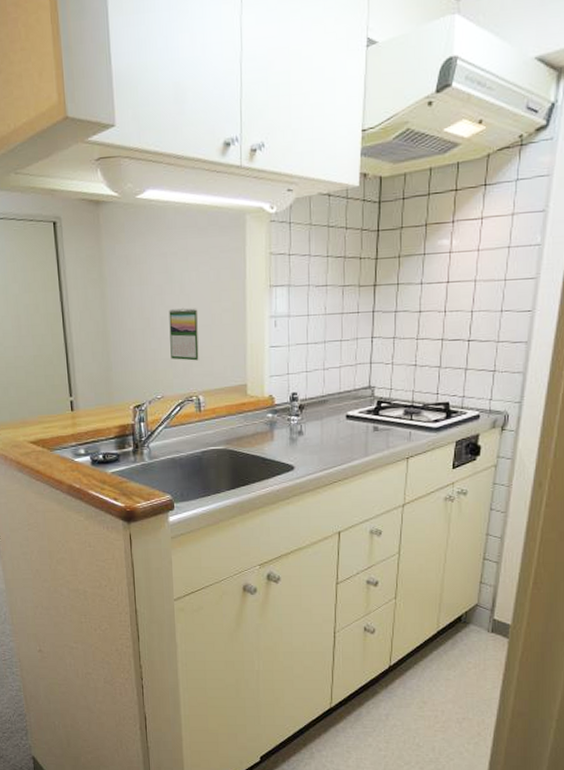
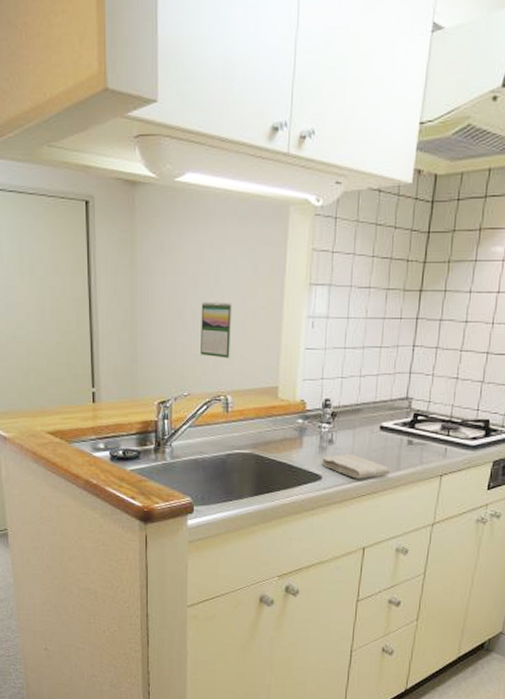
washcloth: none [292,443,359,466] -> present [321,454,390,479]

